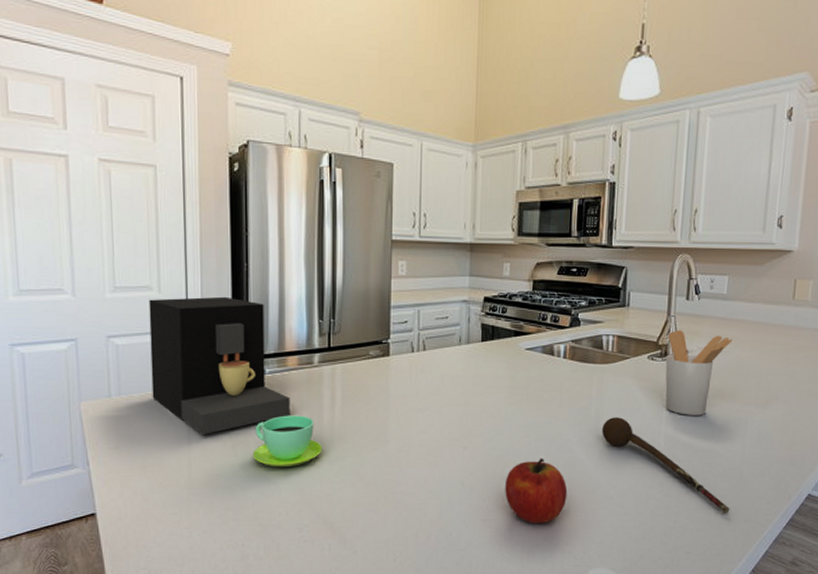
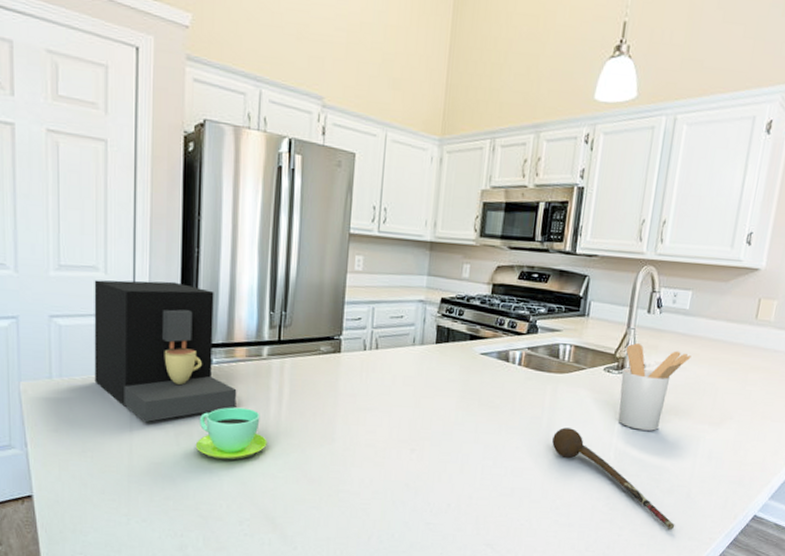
fruit: present [505,458,568,524] -> none [450,464,514,530]

